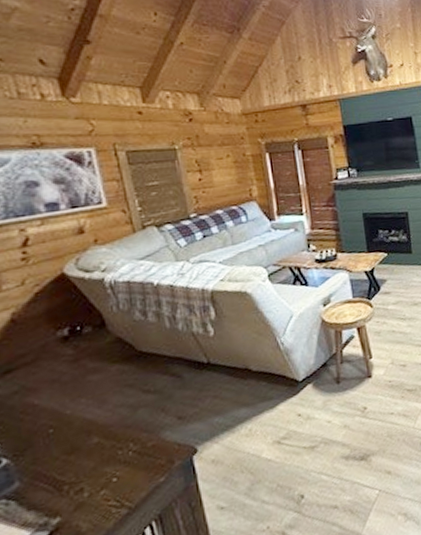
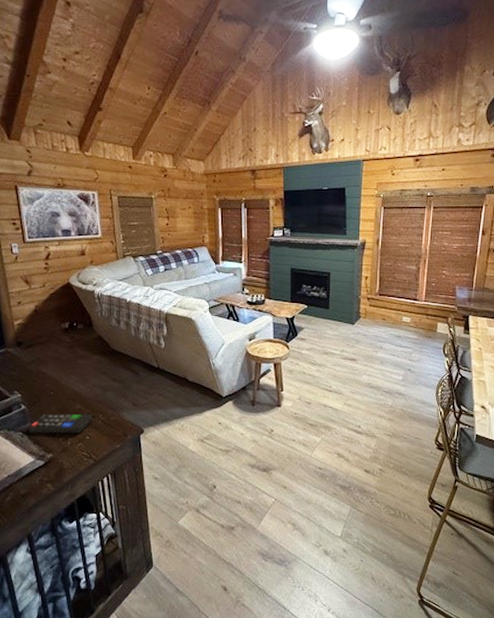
remote control: none [16,445,120,496] -> present [29,413,93,433]

